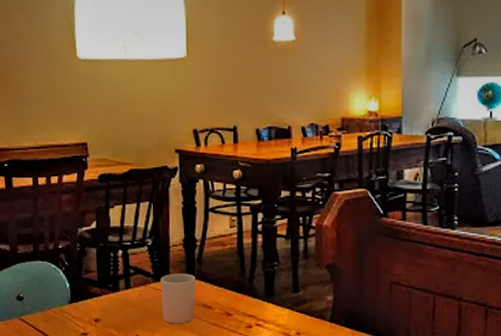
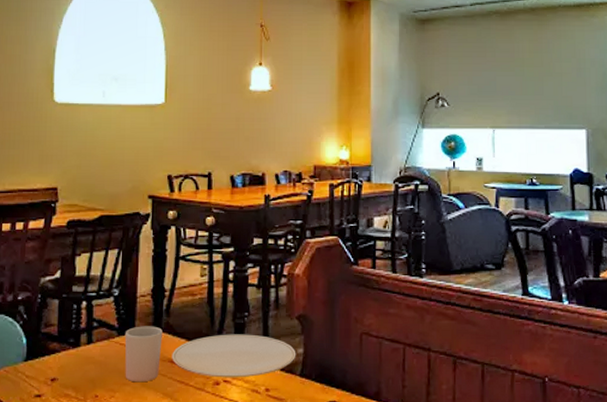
plate: none [205,281,326,322] -> present [172,334,296,378]

